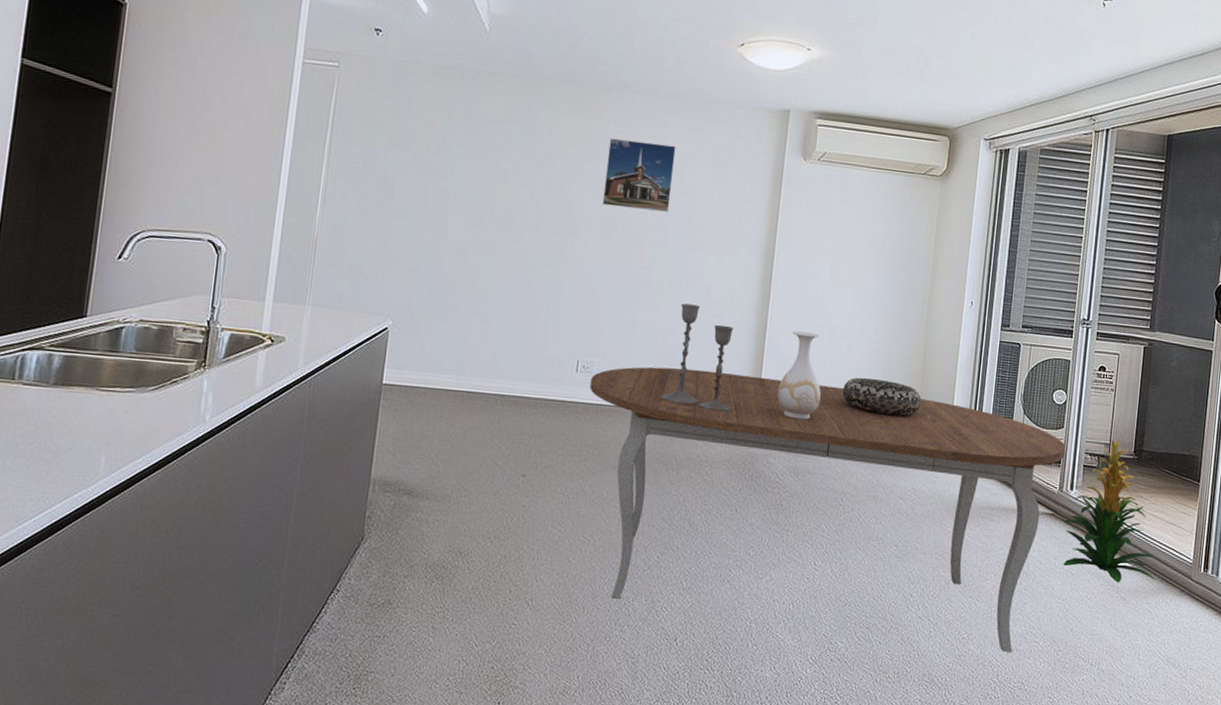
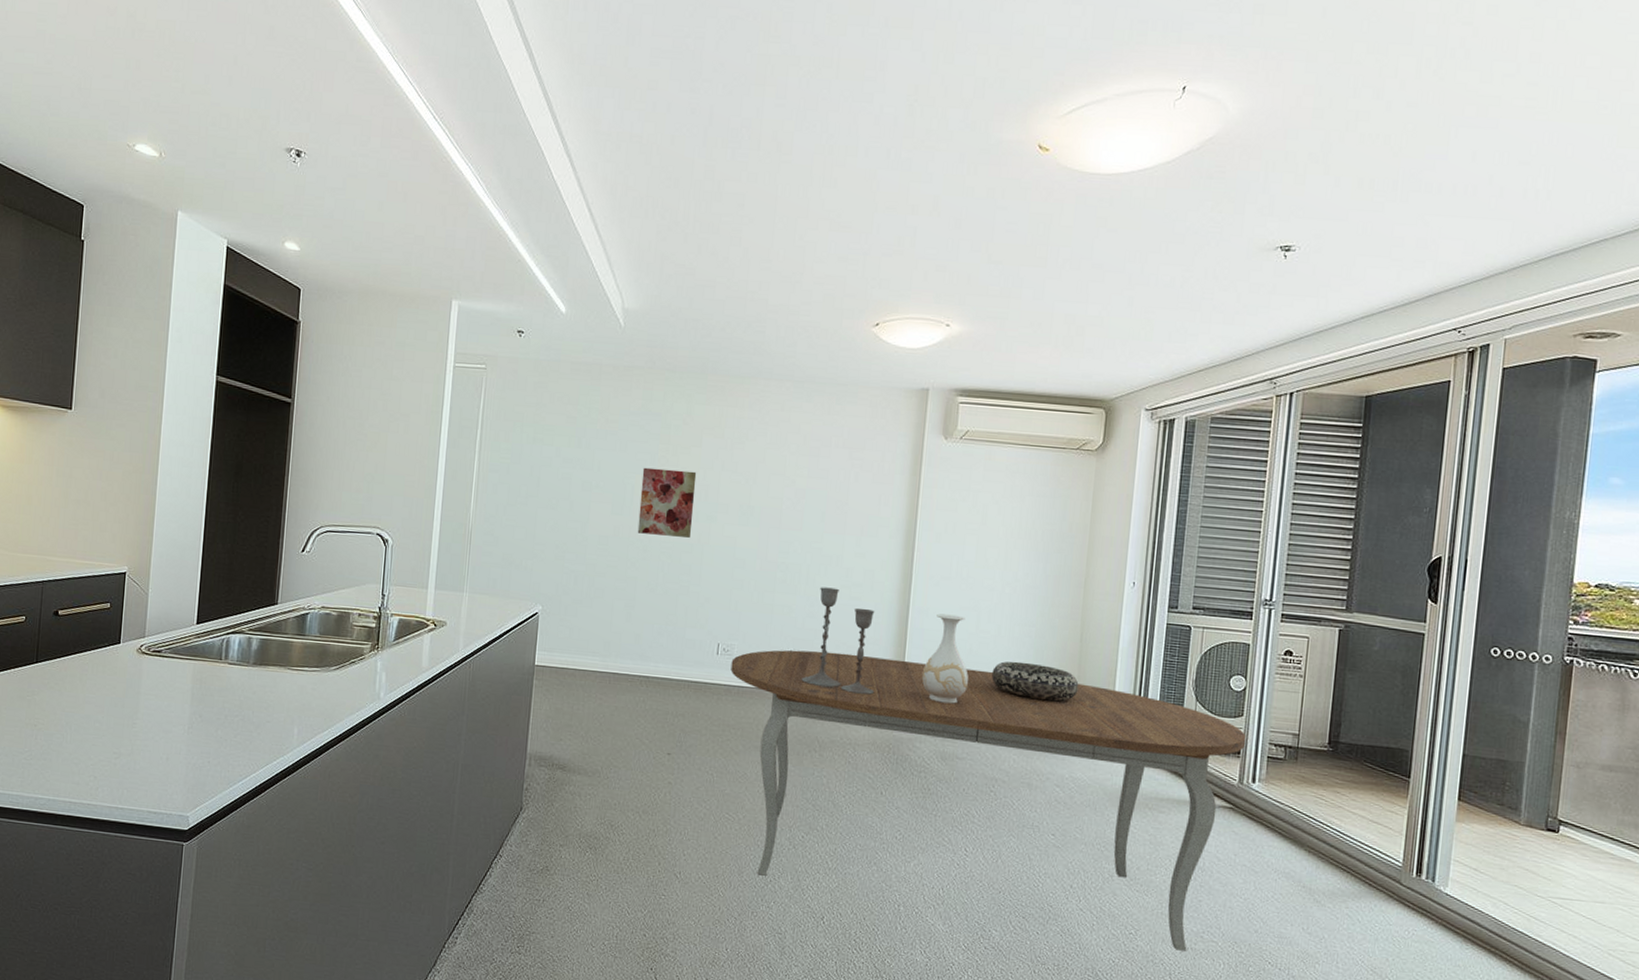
wall art: none [497,177,561,251] -> present [637,467,697,538]
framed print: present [602,138,676,212] -> none [738,425,811,497]
indoor plant: present [1063,440,1156,583] -> none [1244,730,1357,884]

